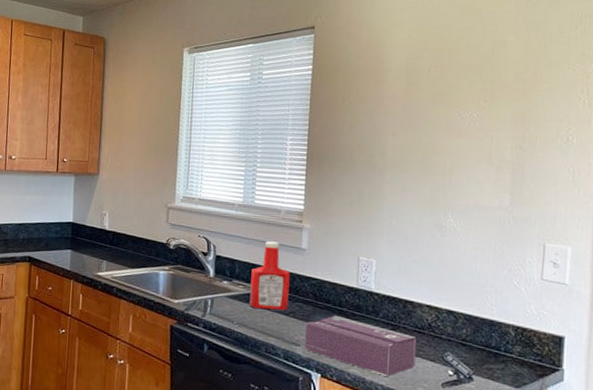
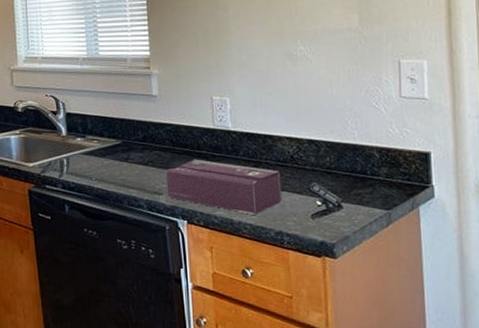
ketchup bottle: present [249,241,290,311] -> none [104,92,146,162]

